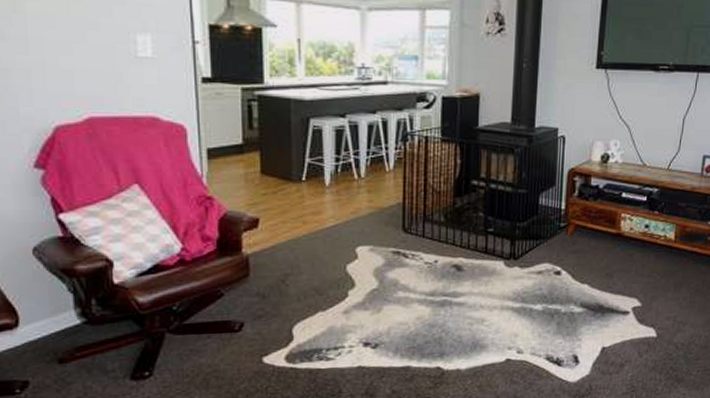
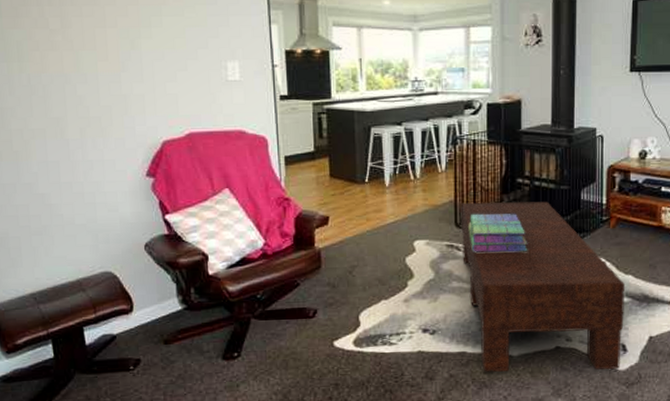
coffee table: none [410,205,581,387] -> present [462,201,626,372]
stack of books: none [417,217,481,260] -> present [468,213,528,253]

